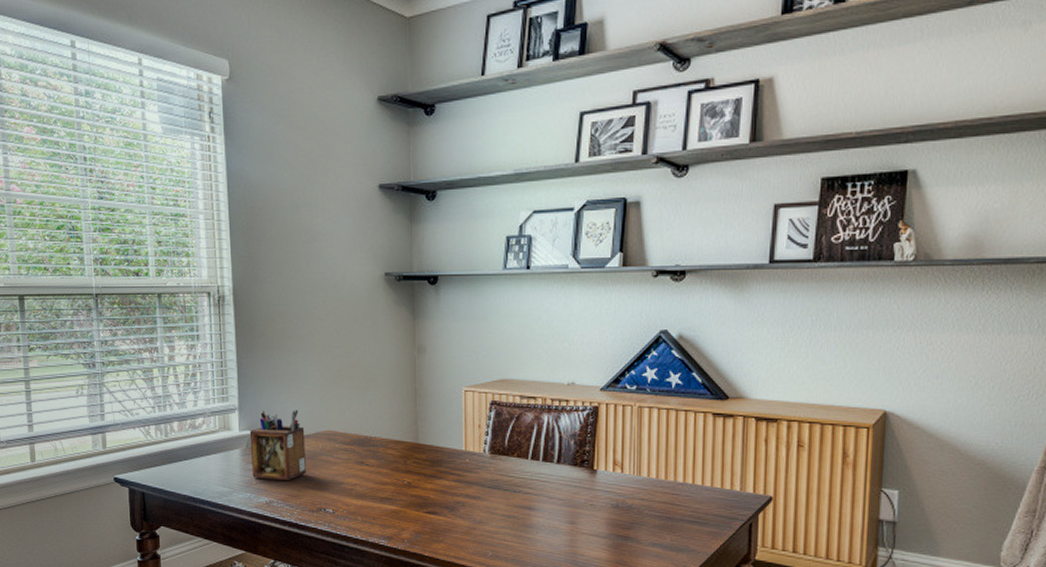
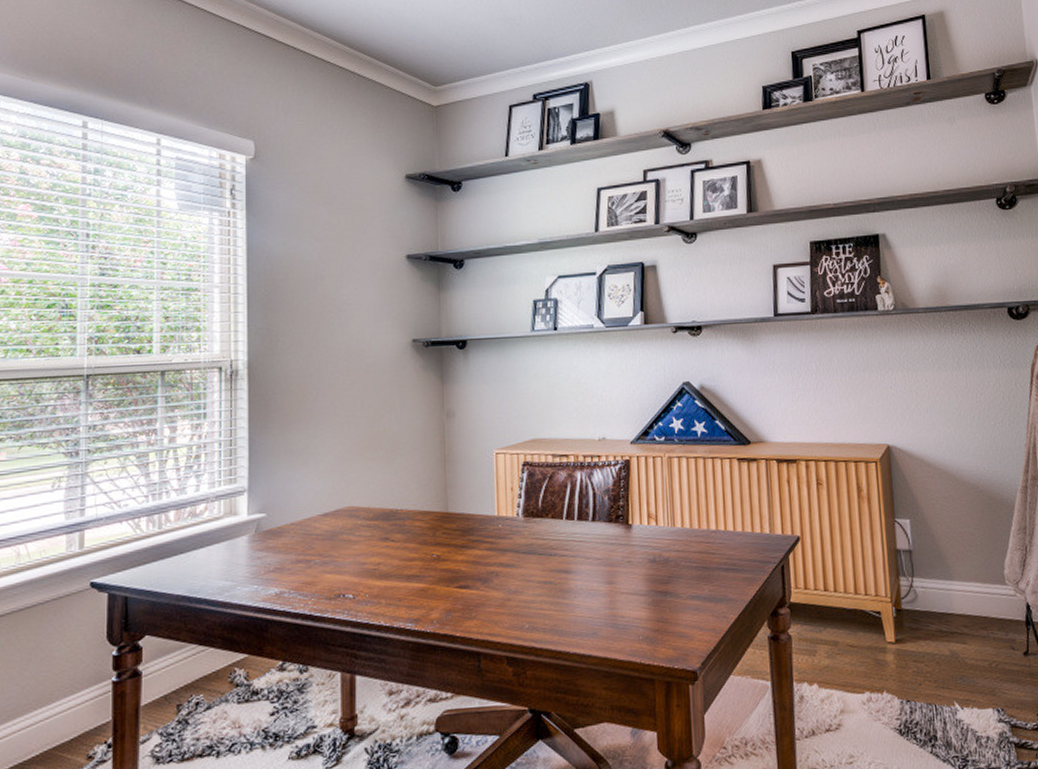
desk organizer: present [249,410,306,481] -> none [259,486,324,568]

